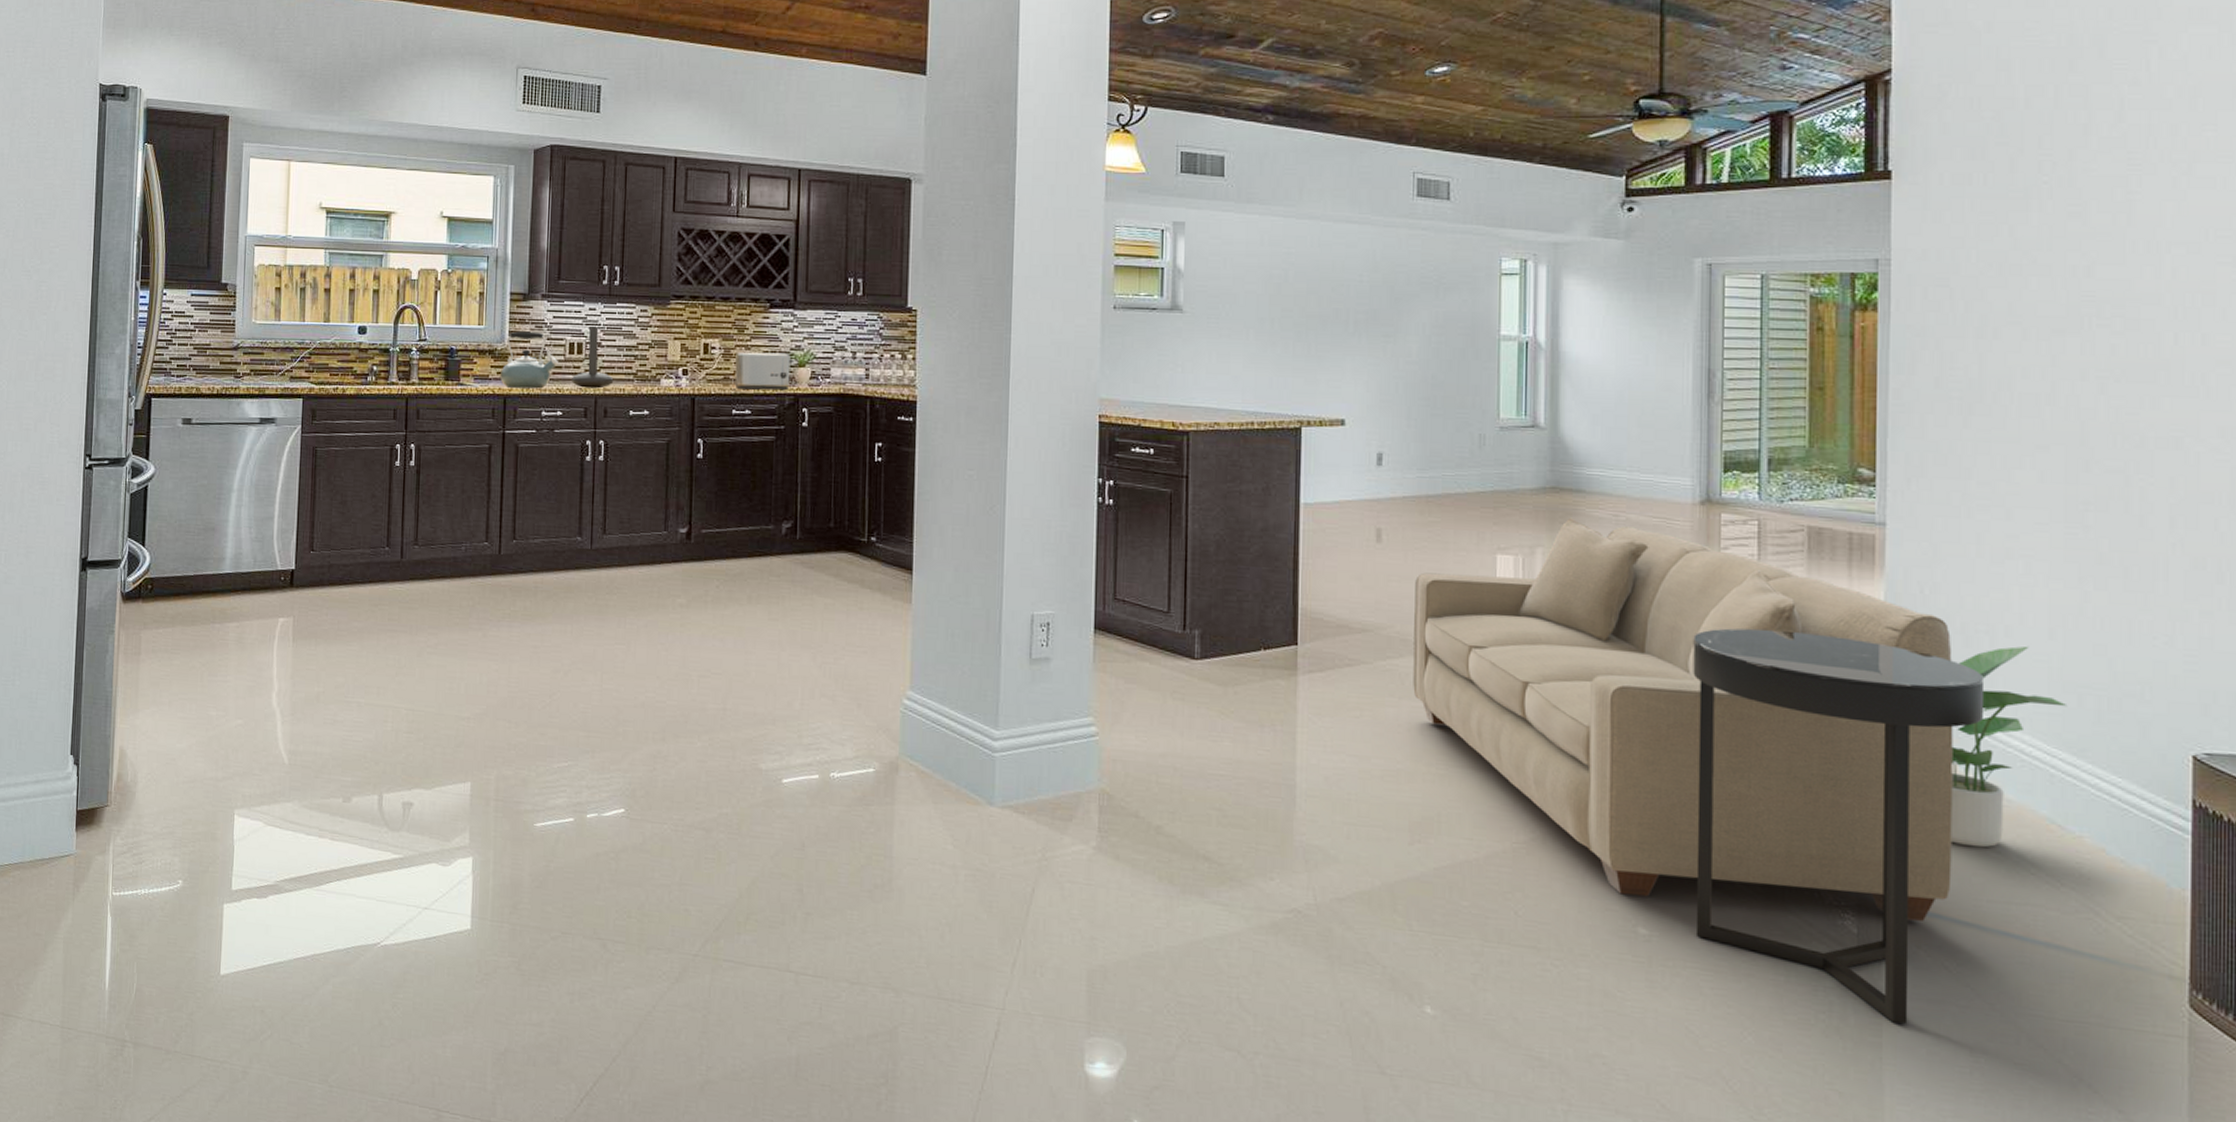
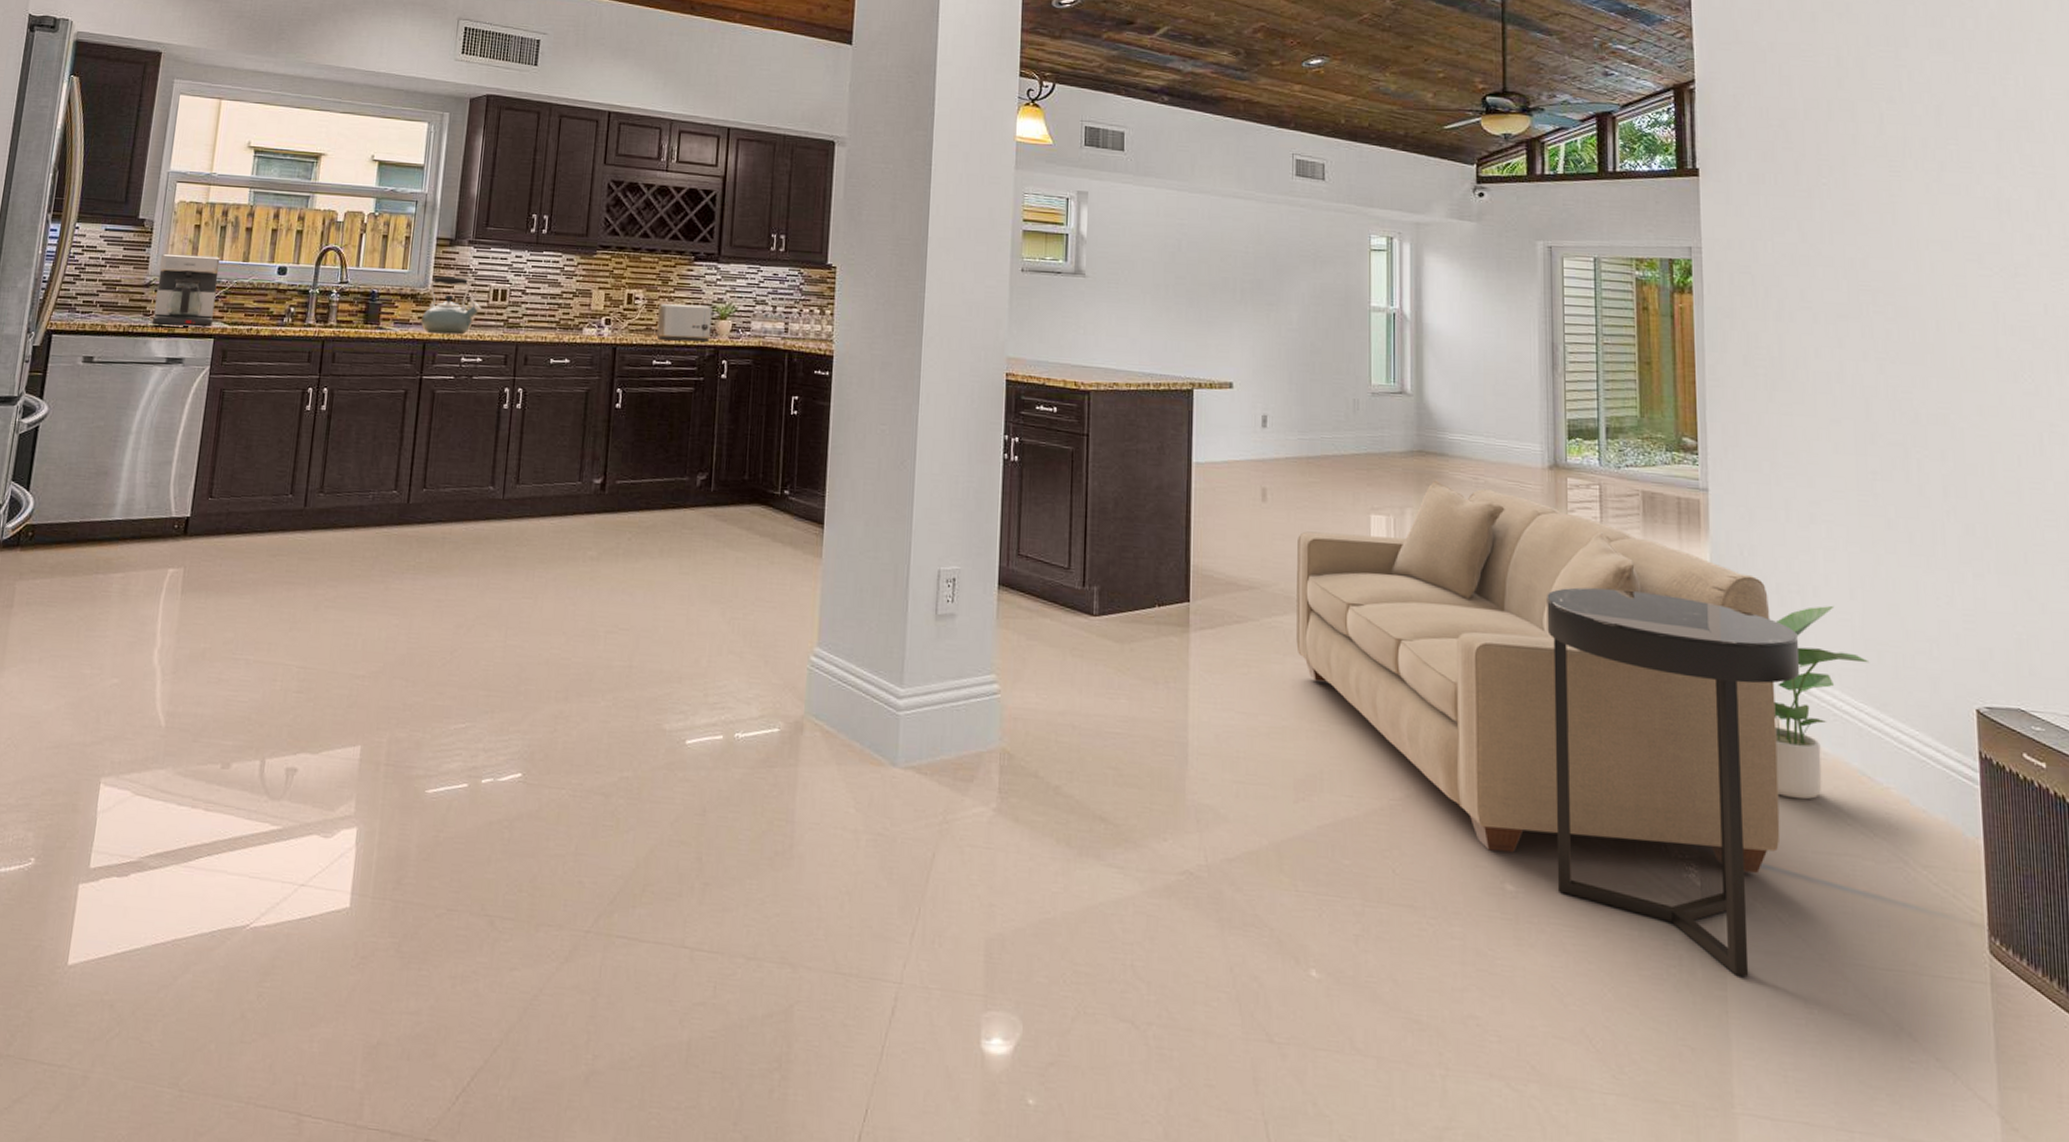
coffee maker: none [243,316,302,388] -> present [151,253,220,328]
paper towel holder: present [572,327,614,389] -> none [493,274,536,336]

